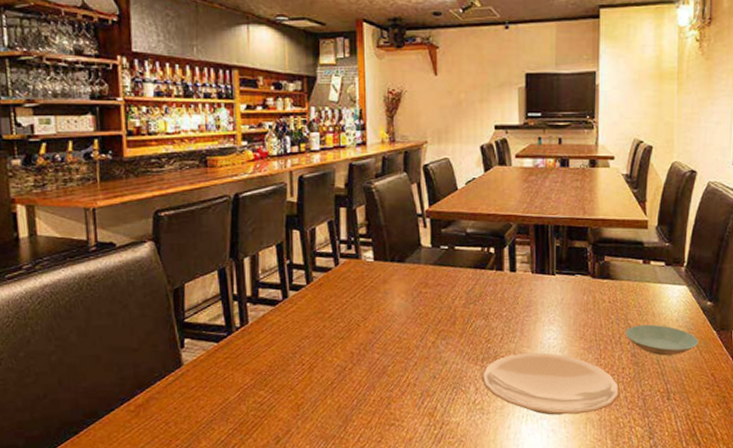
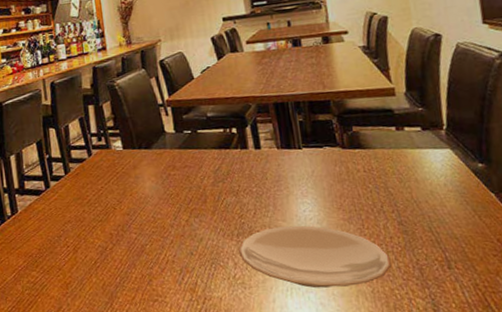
saucer: present [625,324,699,356] -> none [387,191,476,223]

